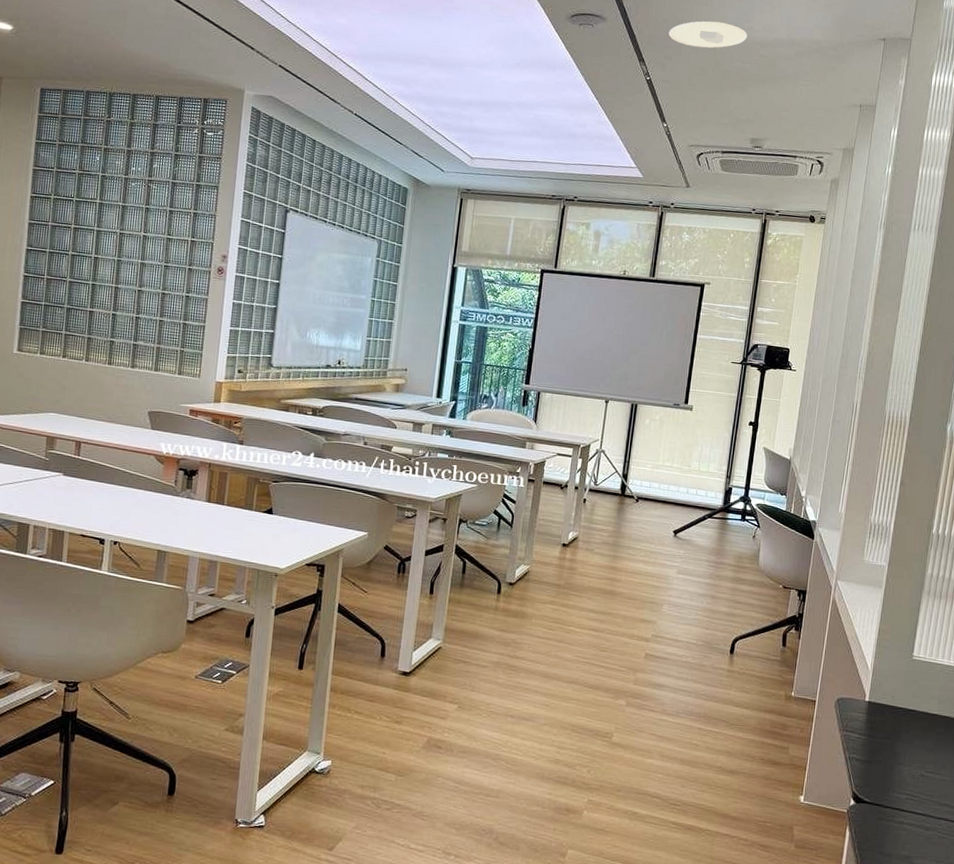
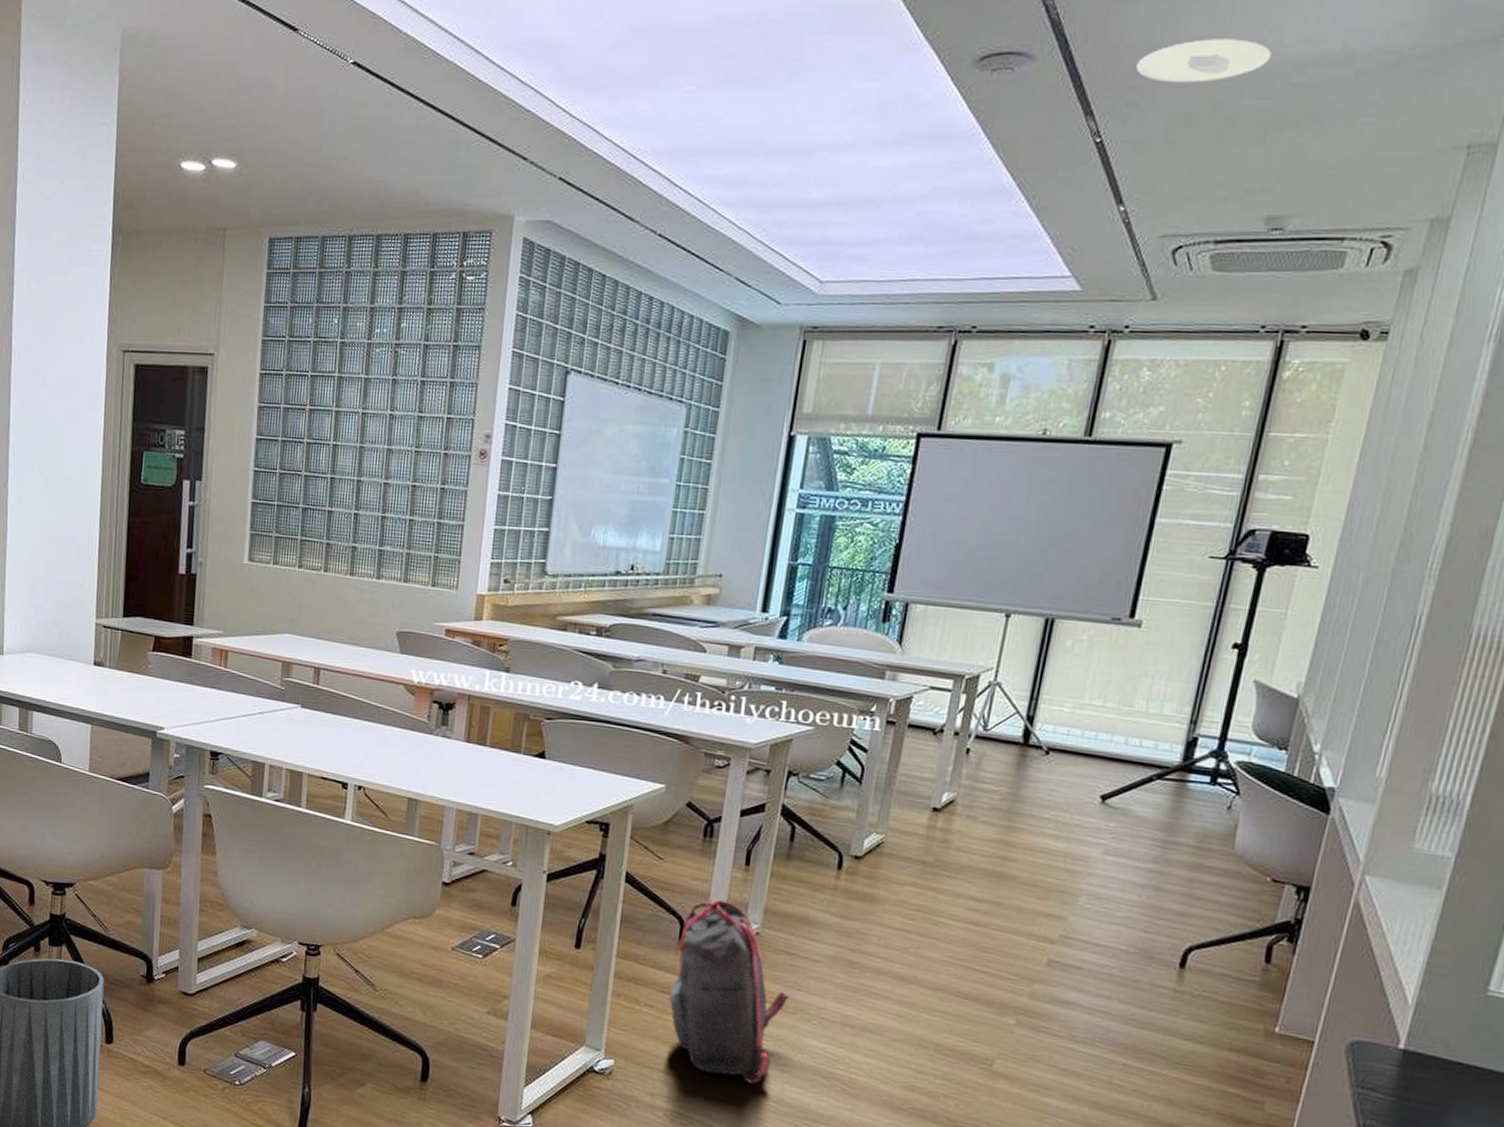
backpack: none [374,622,466,770] -> present [668,898,790,1084]

